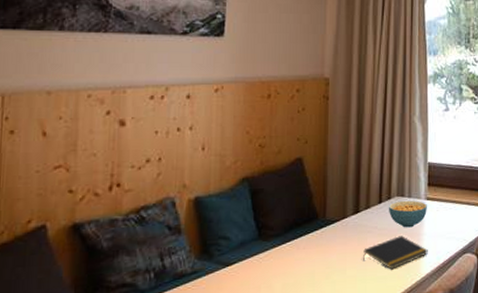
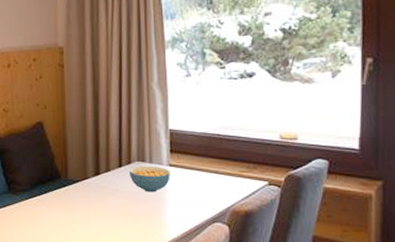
notepad: present [363,236,428,270] -> none [106,200,173,231]

